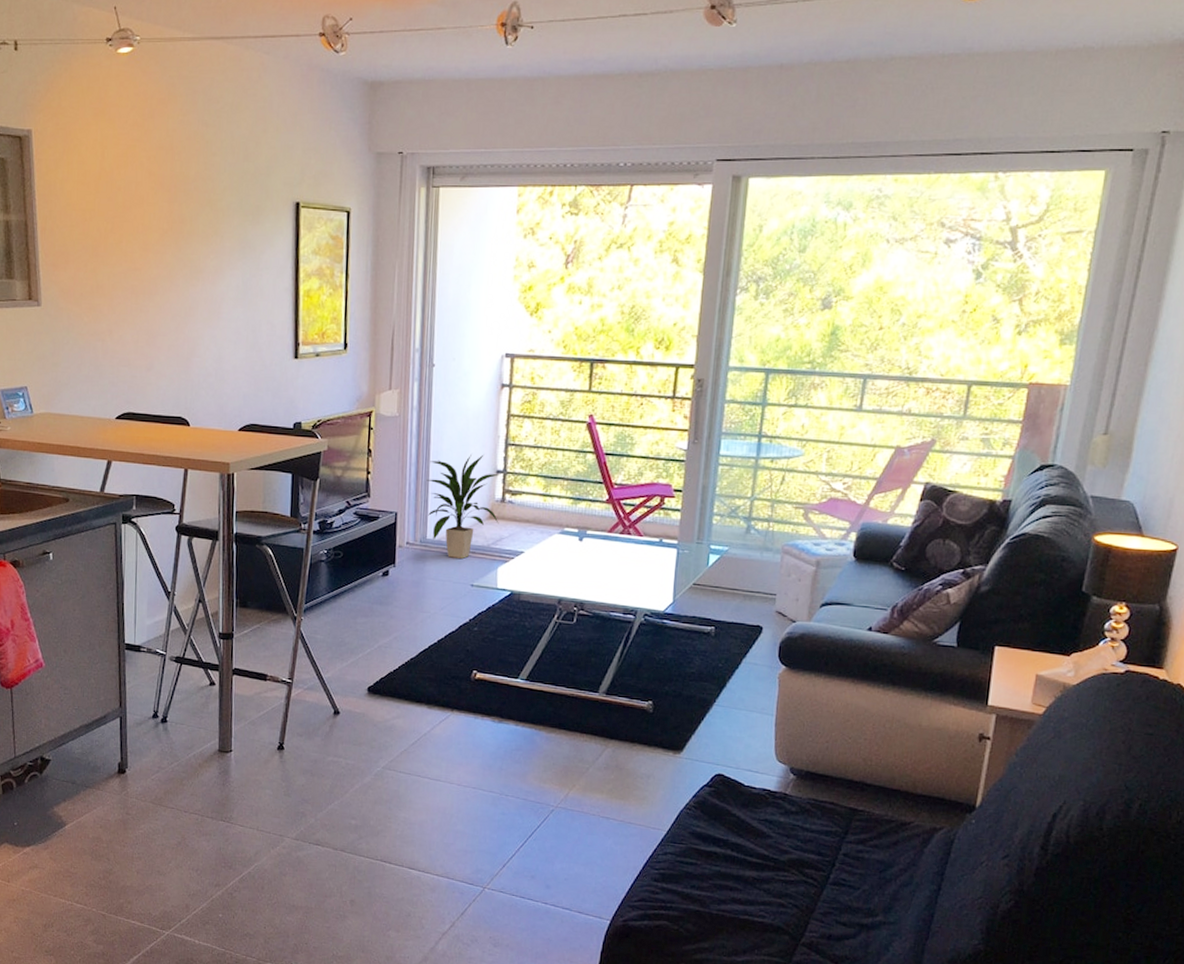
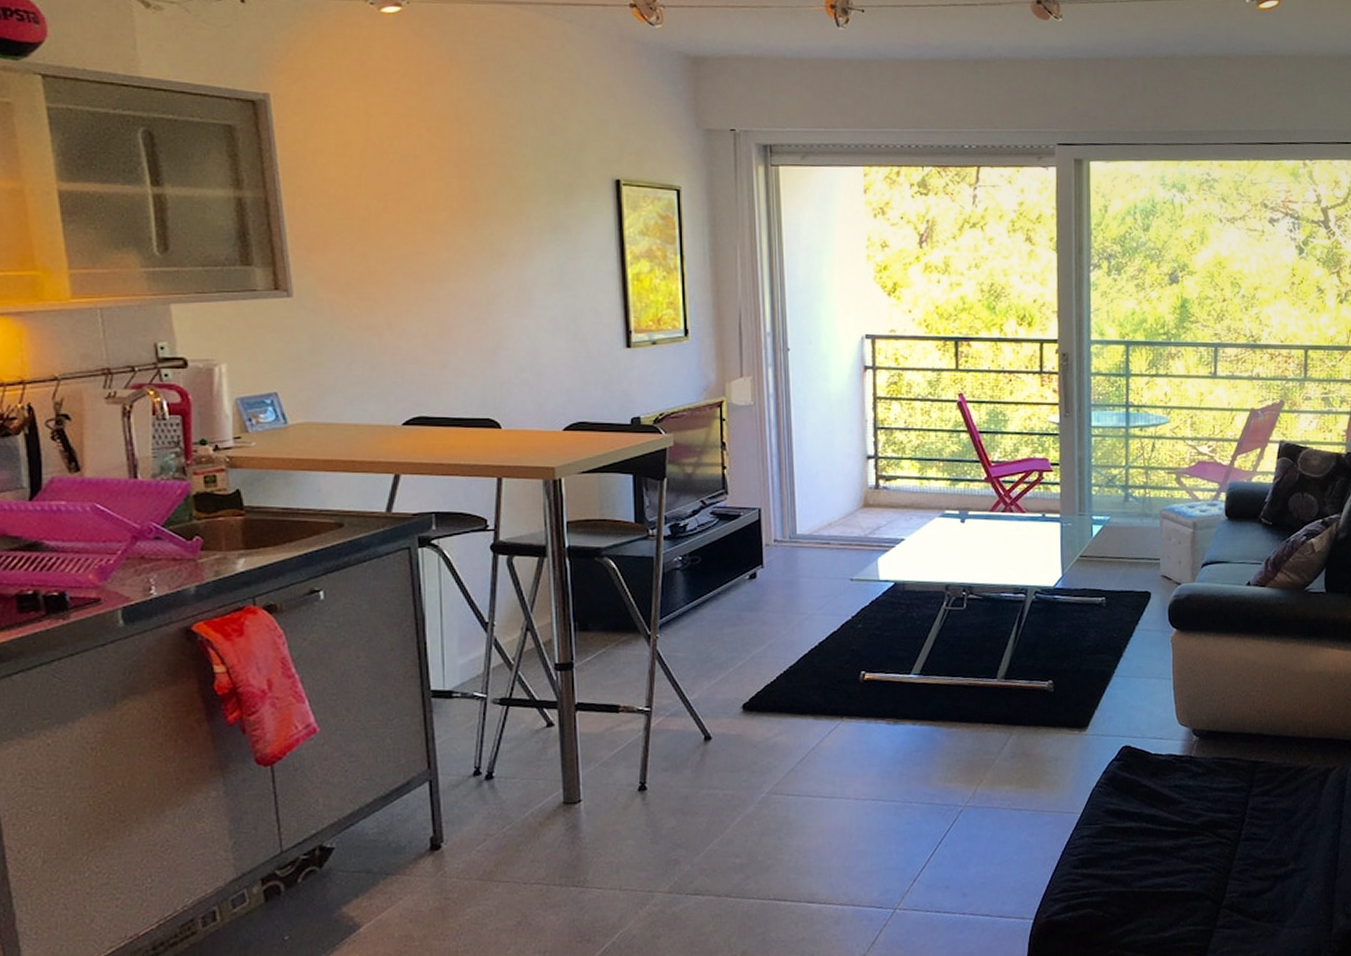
indoor plant: present [426,454,501,559] -> none [791,440,875,552]

